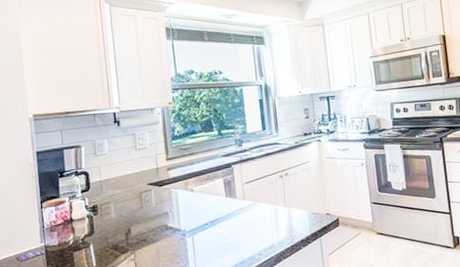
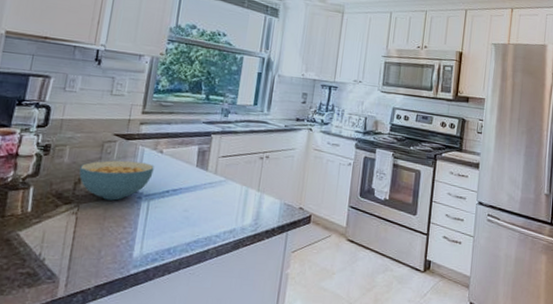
cereal bowl: none [127,203,190,243] -> present [79,160,154,201]

